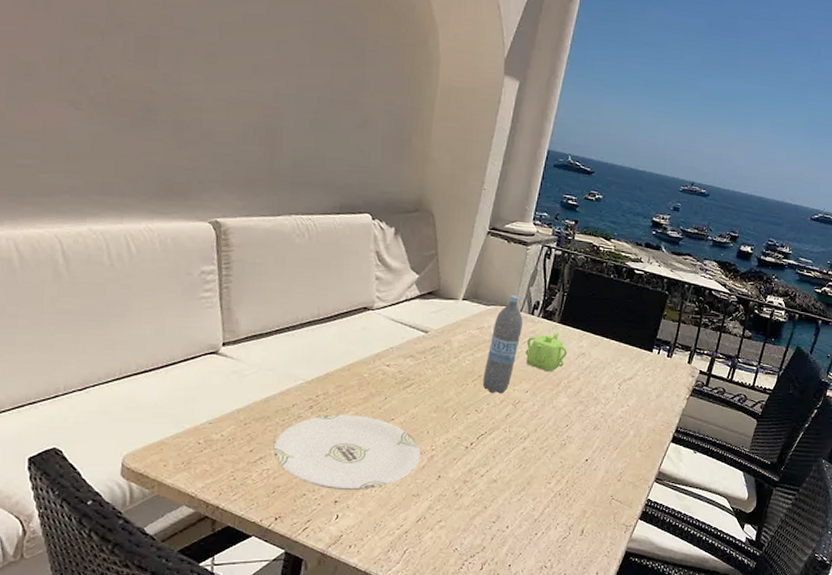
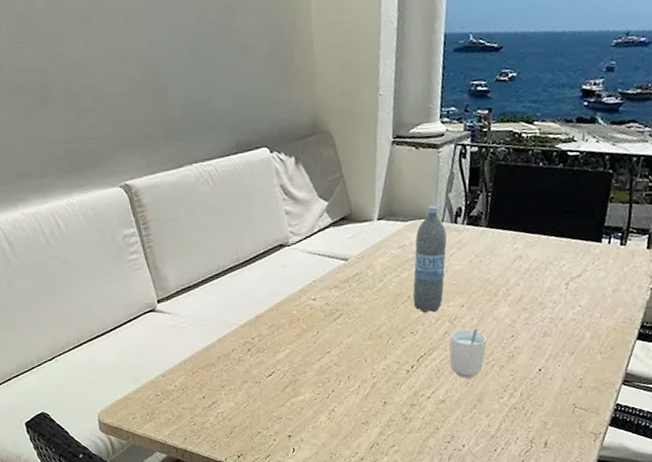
plate: present [273,414,421,490] -> none [222,352,363,425]
cup: none [507,414,544,461] -> present [449,329,487,378]
teapot: present [525,332,568,372] -> none [454,237,502,282]

